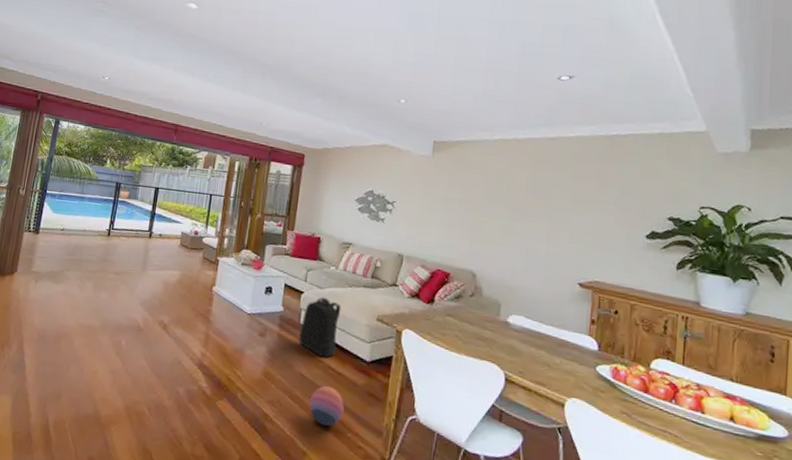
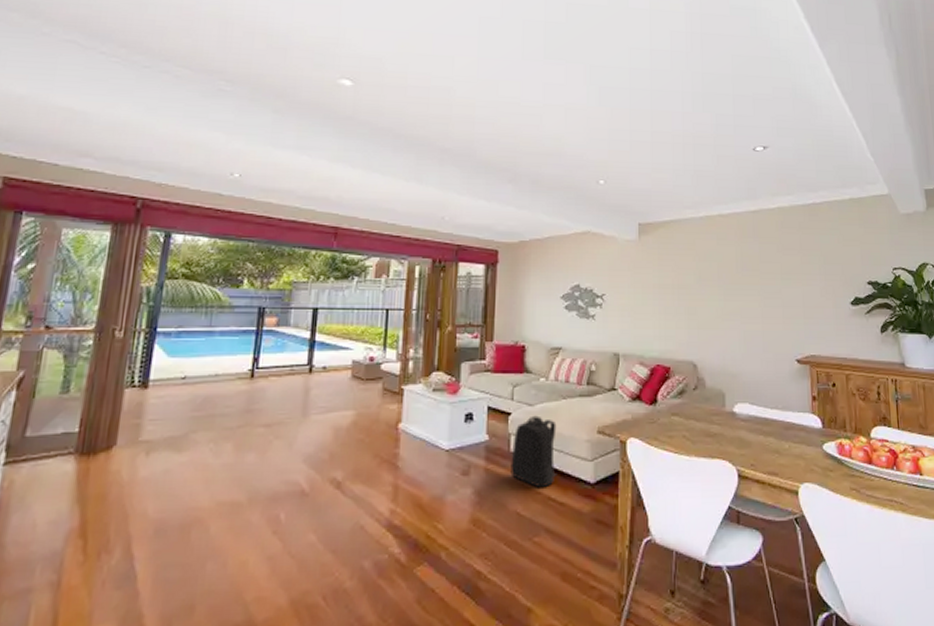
ball: present [309,386,344,433] -> none [530,522,570,581]

